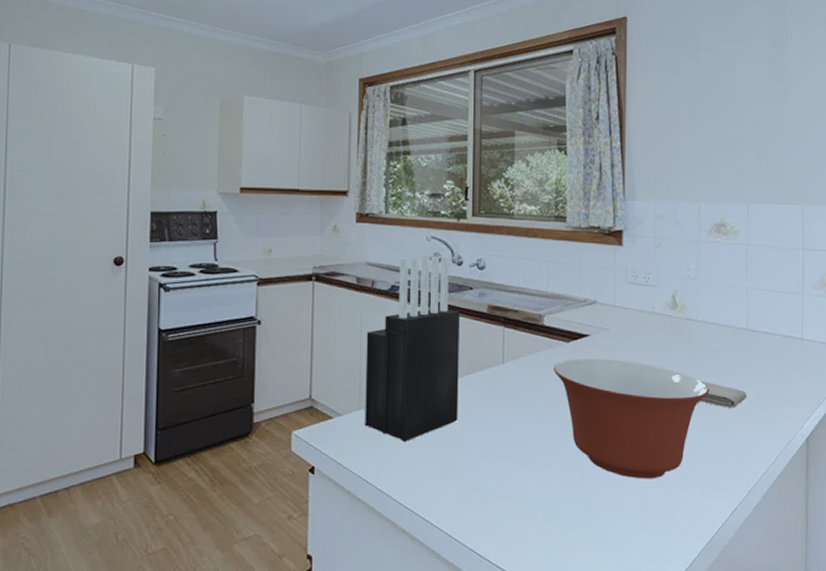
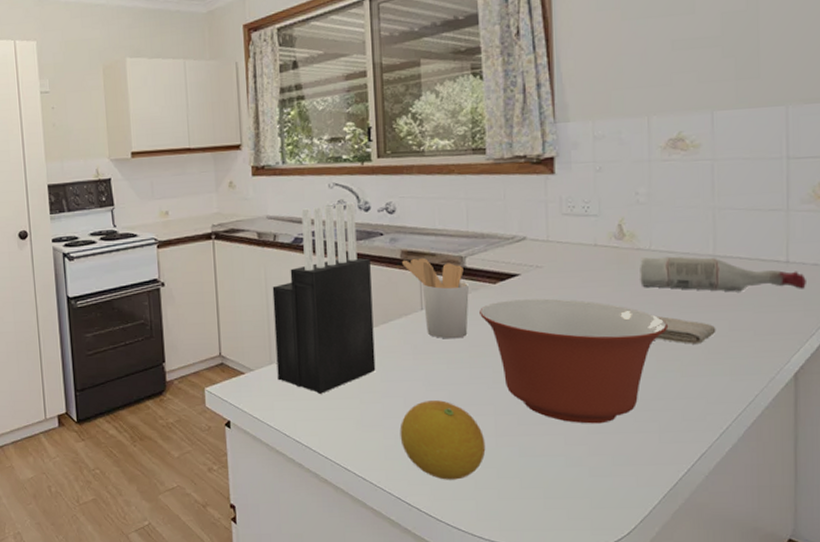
fruit: none [476,452,553,532] -> present [399,400,486,480]
utensil holder: none [488,313,545,393] -> present [402,257,469,339]
spray bottle: none [688,327,816,363] -> present [640,256,806,292]

